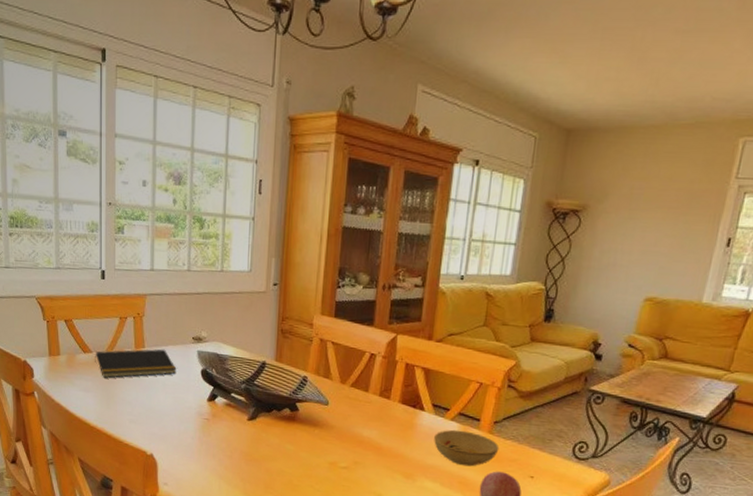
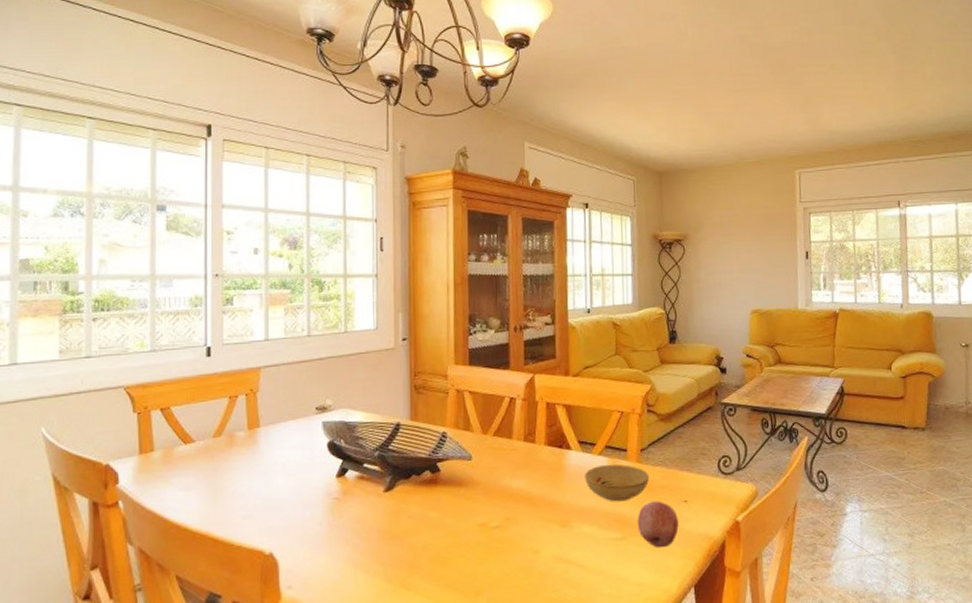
notepad: present [95,349,177,378] -> none [198,425,299,470]

